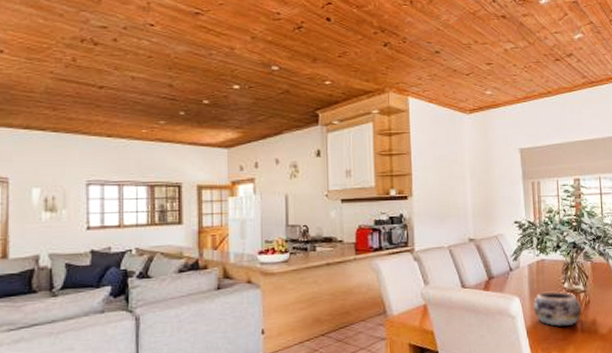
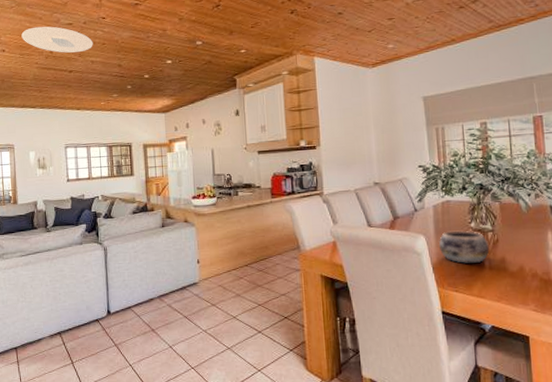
ceiling light: none [30,25,135,65] -> present [21,26,93,53]

